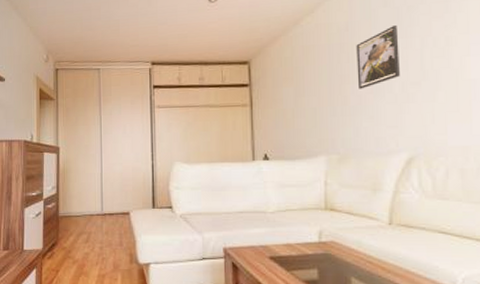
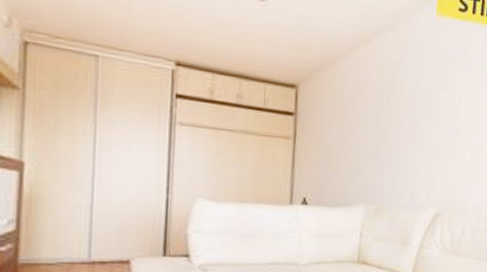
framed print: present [356,26,400,89] -> none [401,75,442,138]

